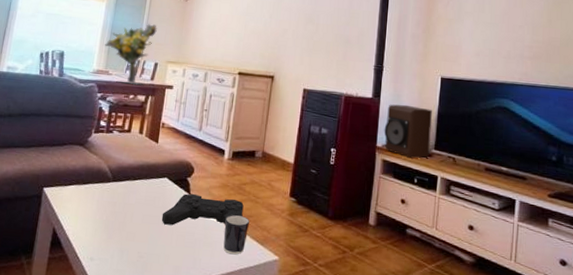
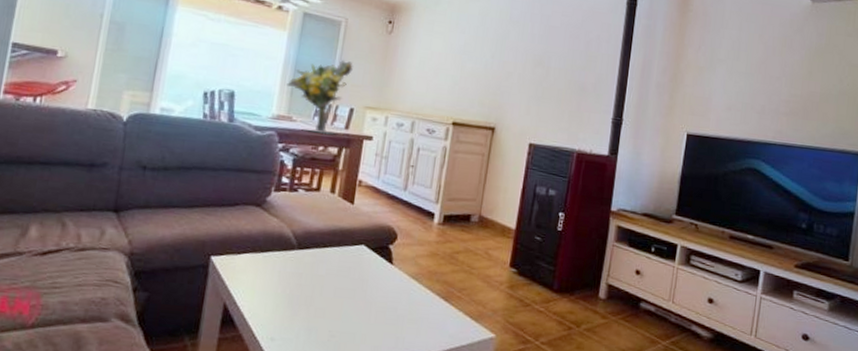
game controller: present [161,193,244,226] -> none [357,263,456,300]
mug: present [223,215,250,255] -> none [431,288,463,333]
speaker: present [384,104,432,159] -> none [620,163,675,225]

